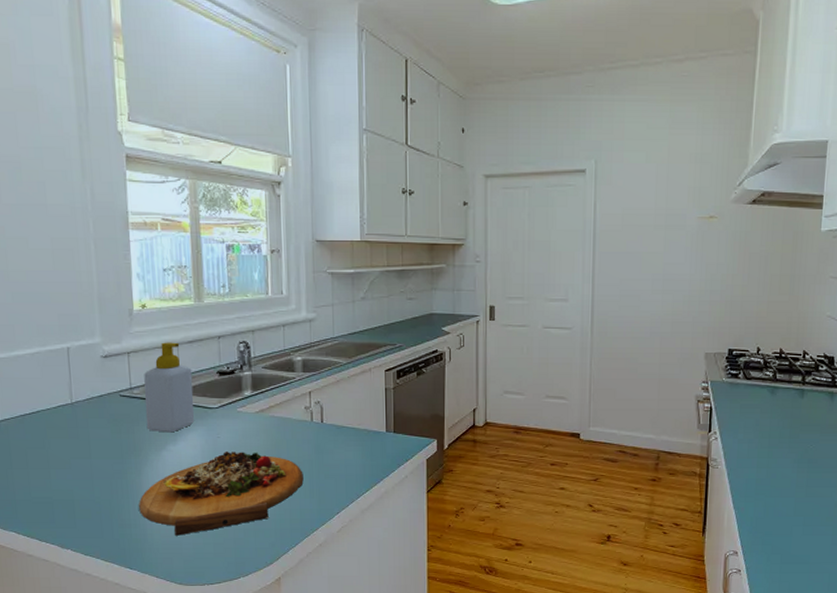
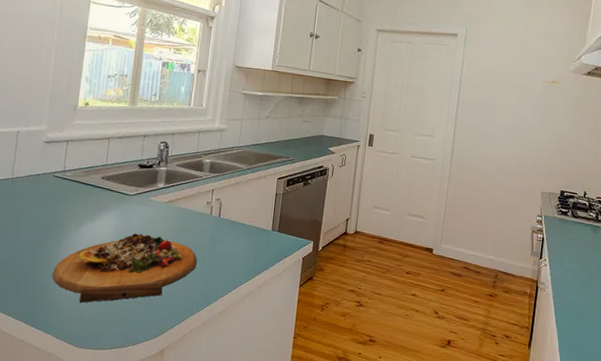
soap bottle: present [144,342,194,433] -> none [71,135,118,212]

